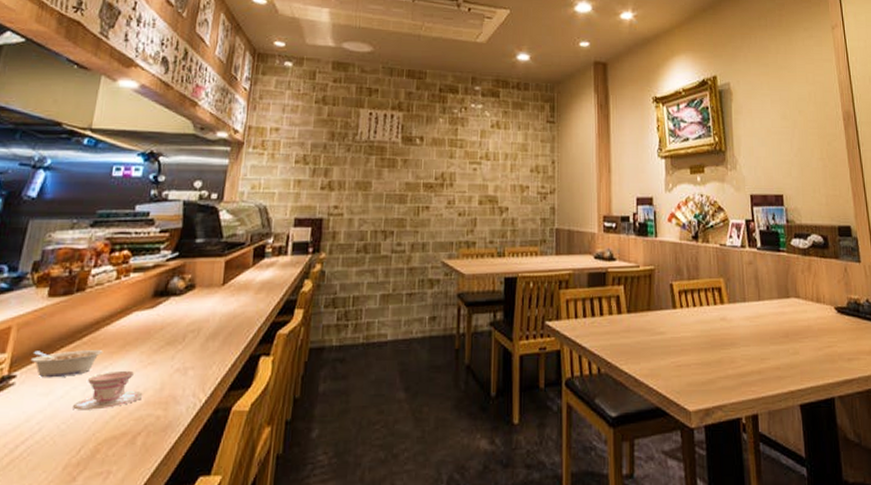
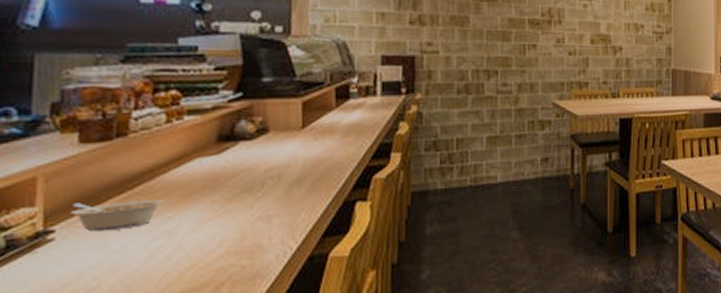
teacup: present [73,370,143,410] -> none [136,220,222,264]

